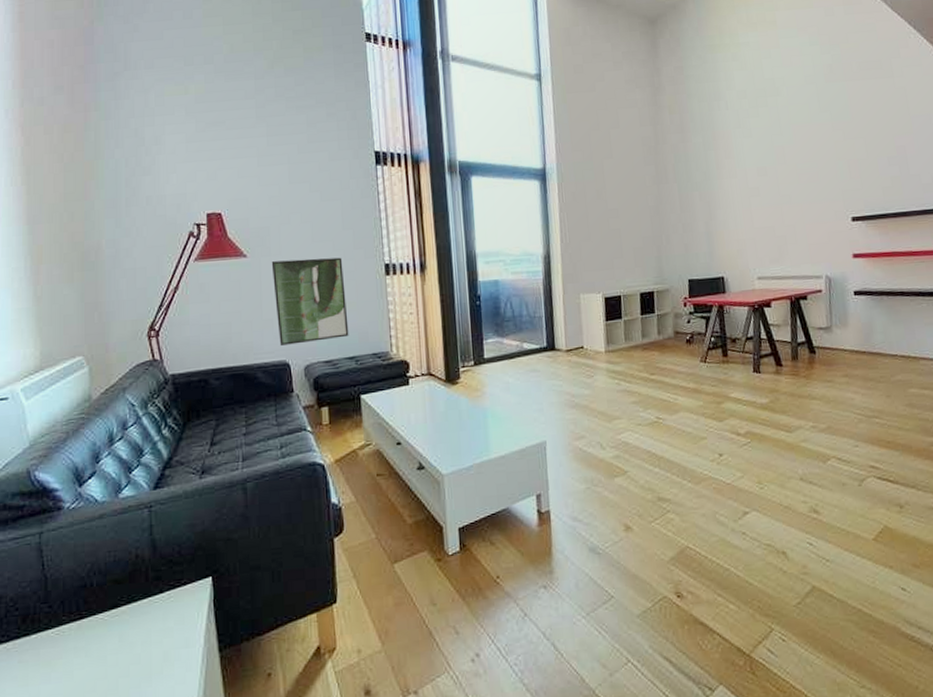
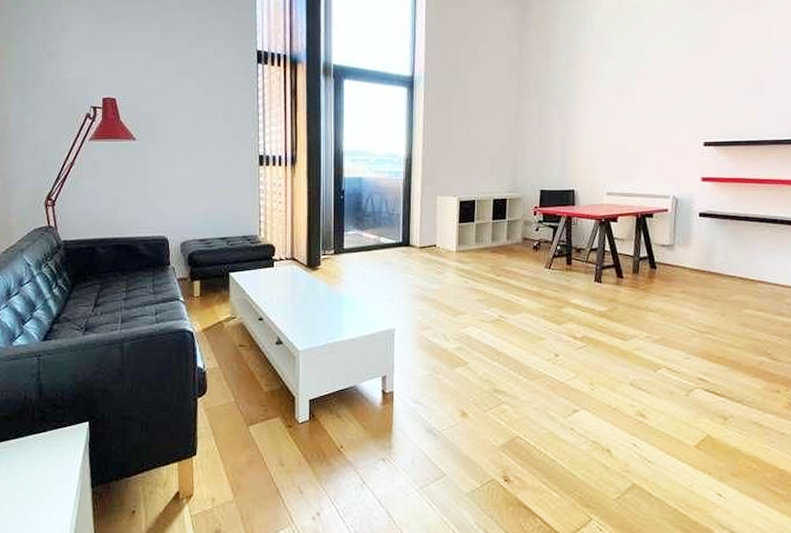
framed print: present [271,257,349,346] -> none [157,145,223,222]

